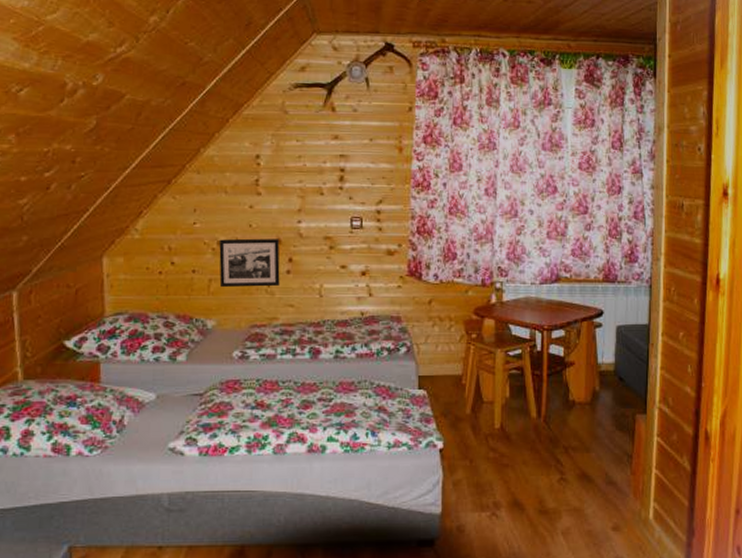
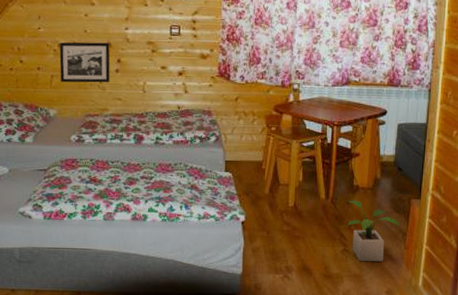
potted plant: none [561,418,625,492] -> present [346,200,400,262]

